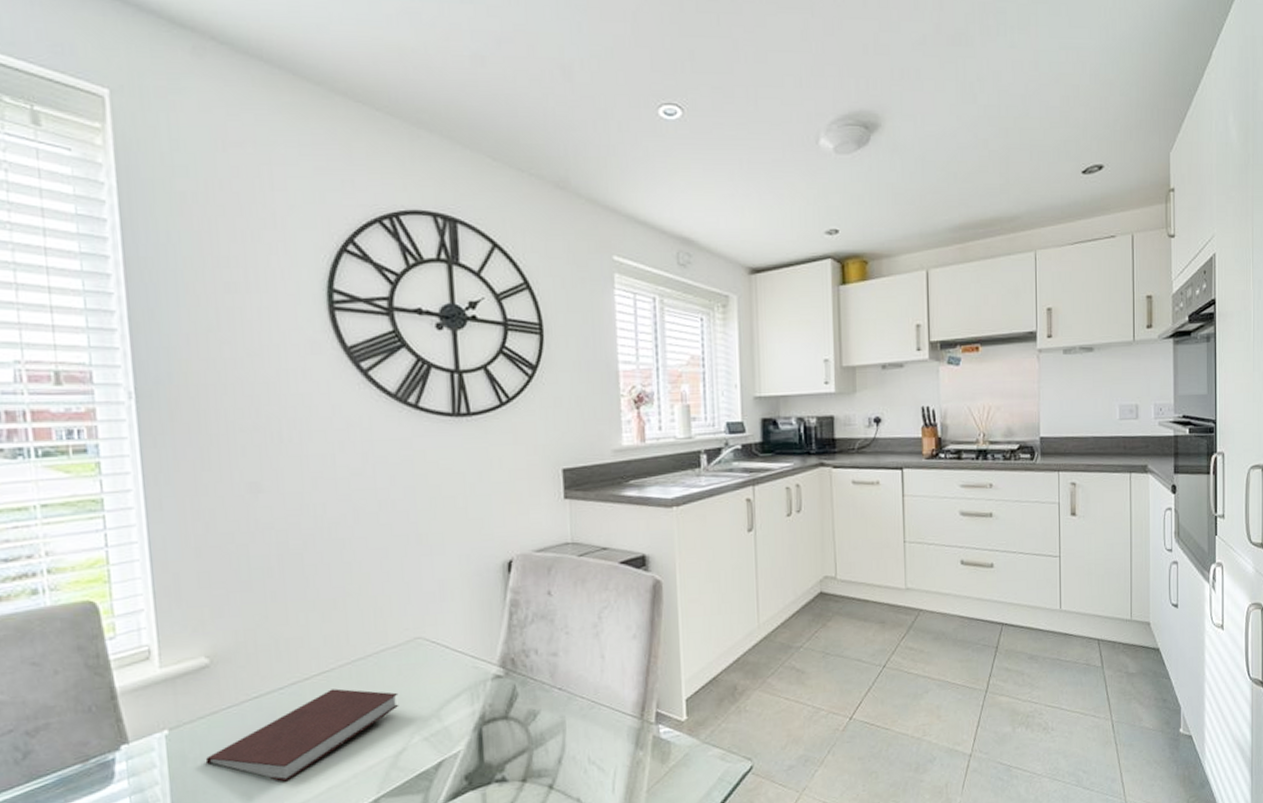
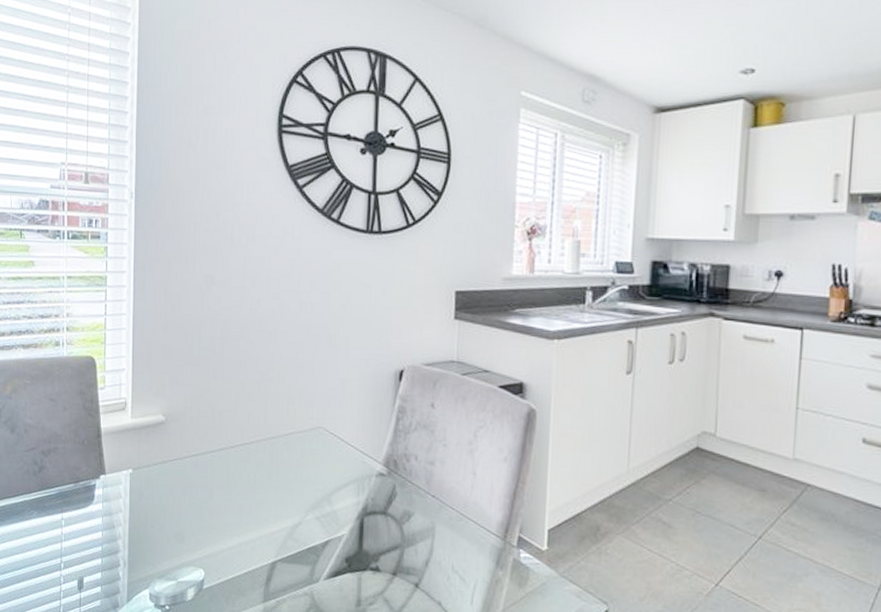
notebook: present [205,688,399,782] -> none [155,459,300,531]

